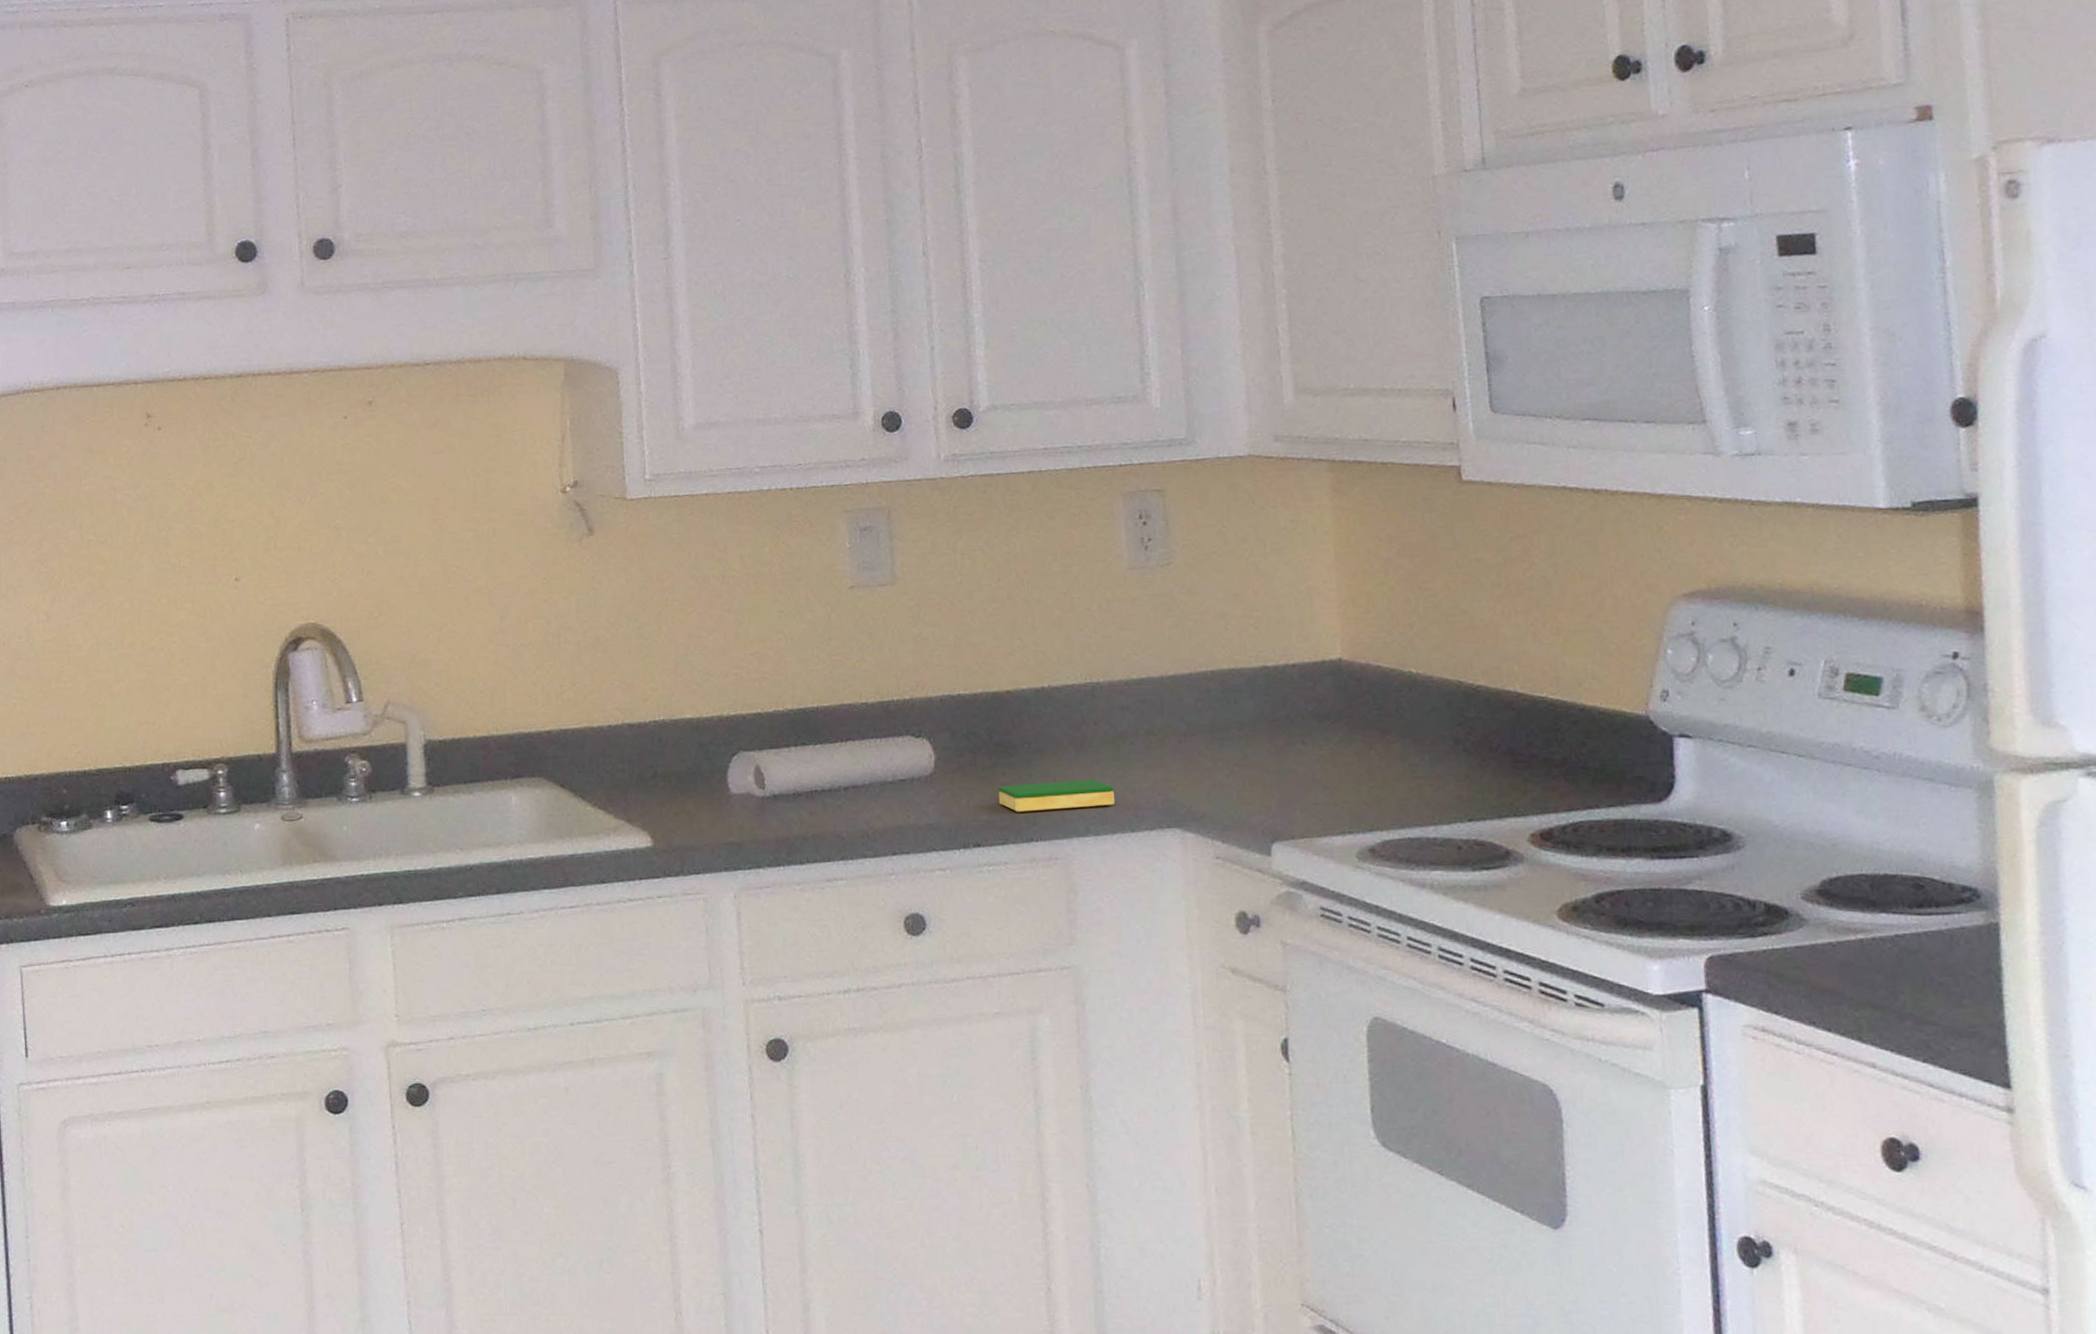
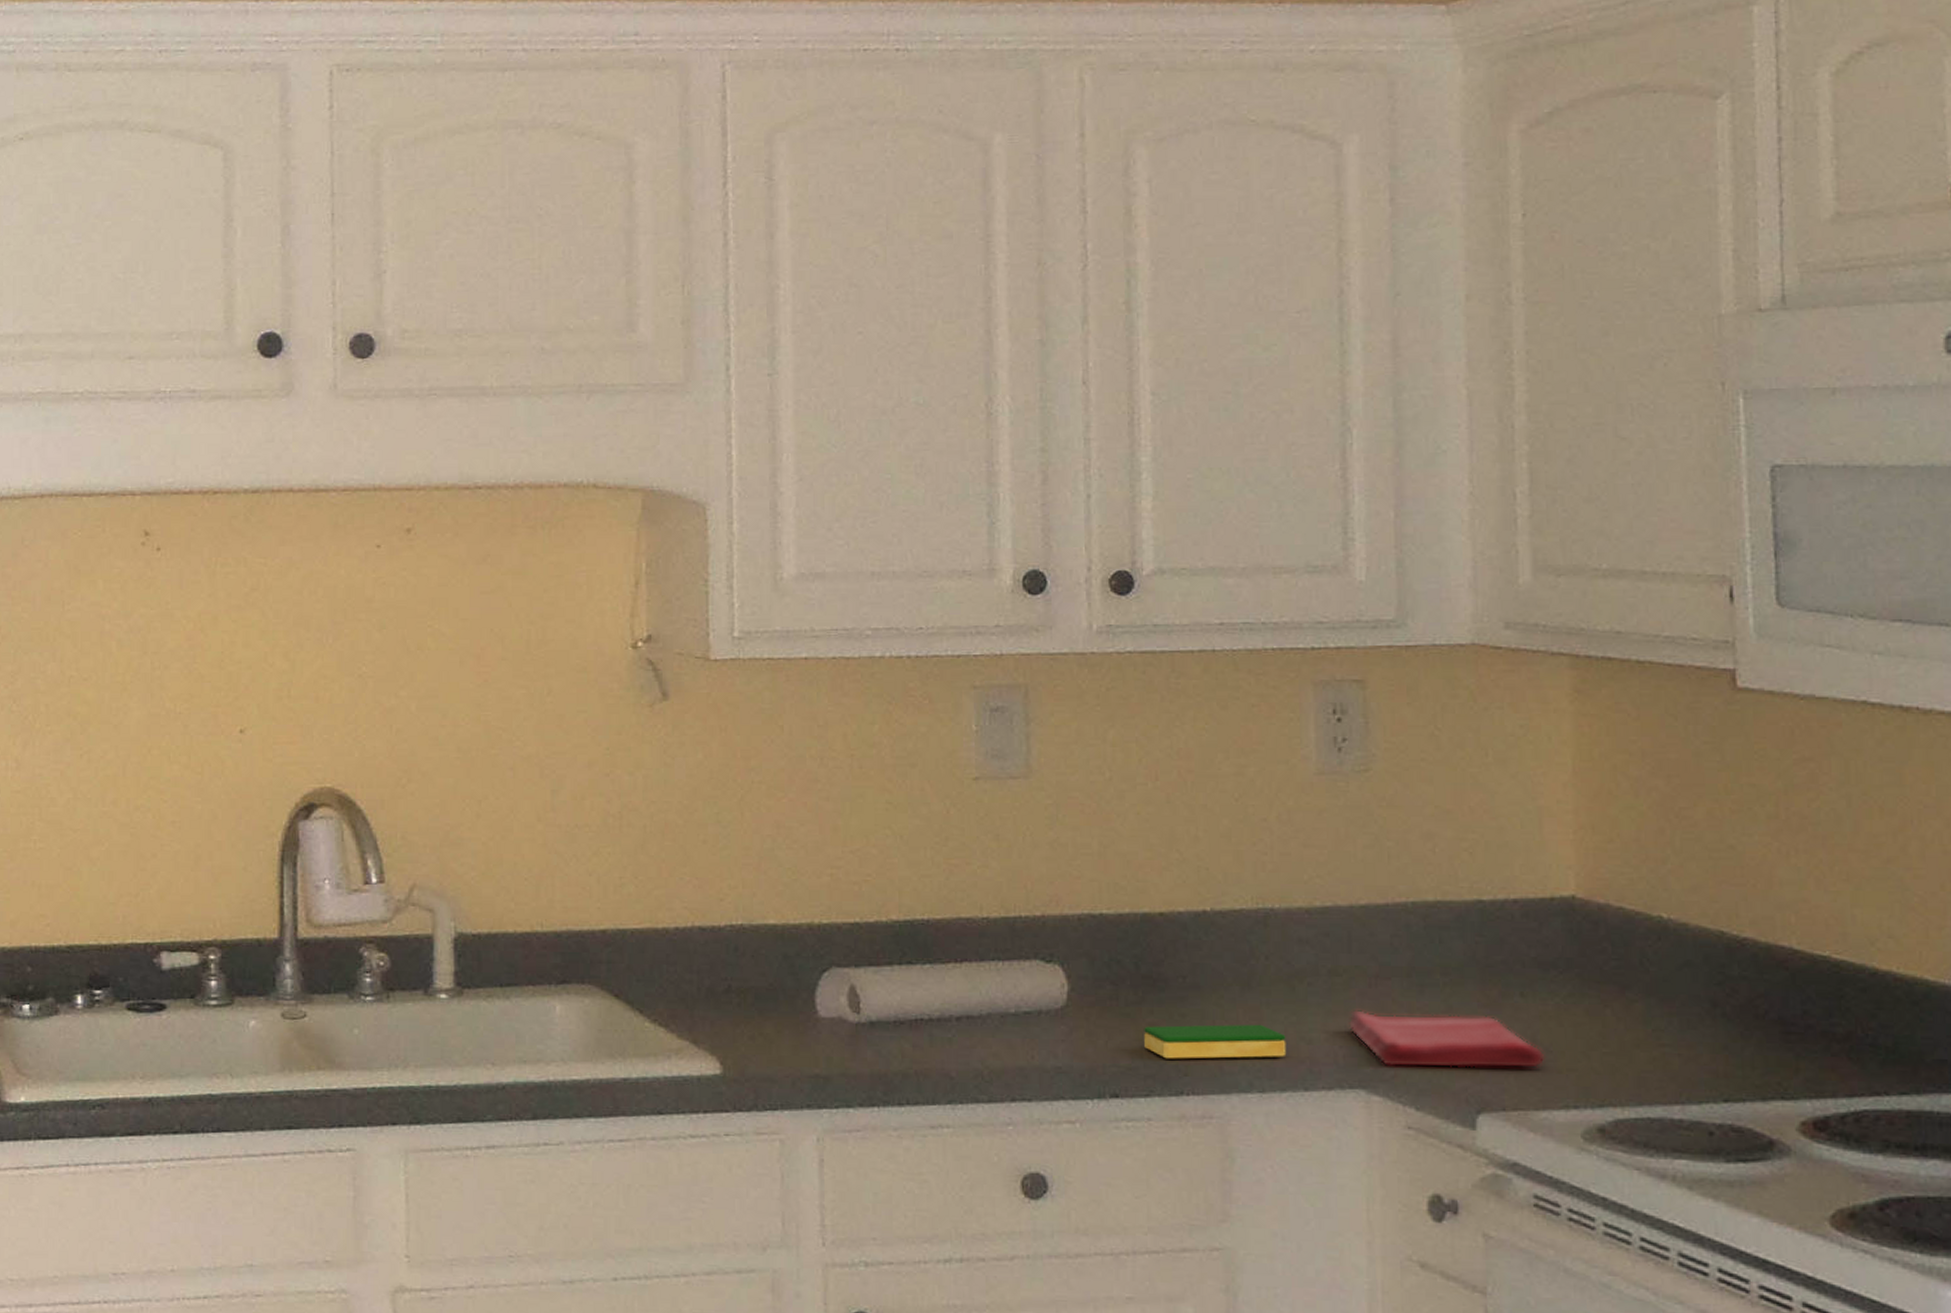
dish towel: none [1164,761,1324,808] -> present [1349,1009,1545,1069]

